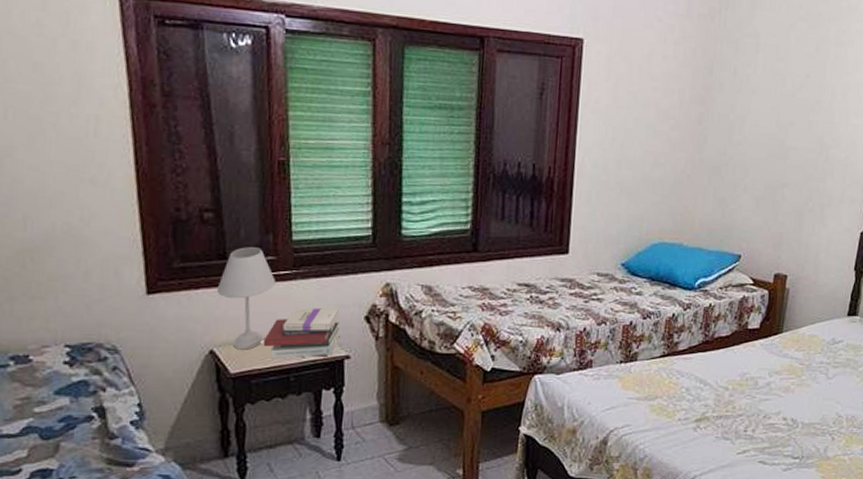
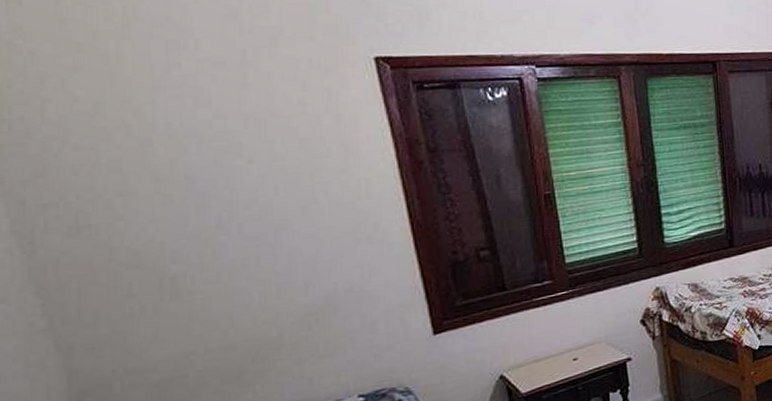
table lamp: present [216,247,275,350] -> none [500,275,554,371]
books: present [263,307,341,359] -> none [549,316,621,373]

